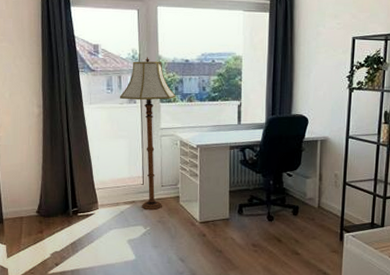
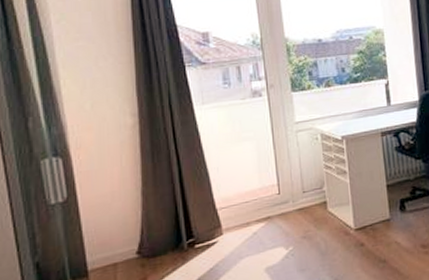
floor lamp: present [119,57,176,210] -> none [239,41,311,225]

